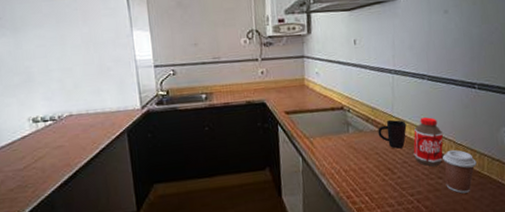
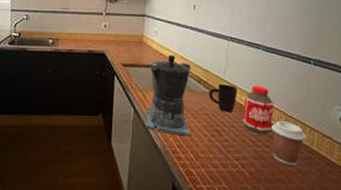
coffee maker: none [315,95,363,180] -> present [146,55,191,136]

